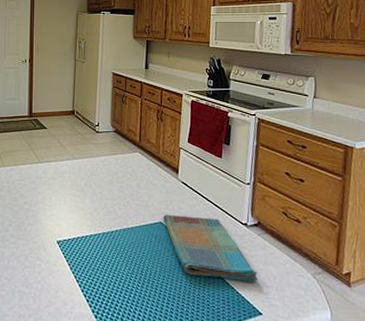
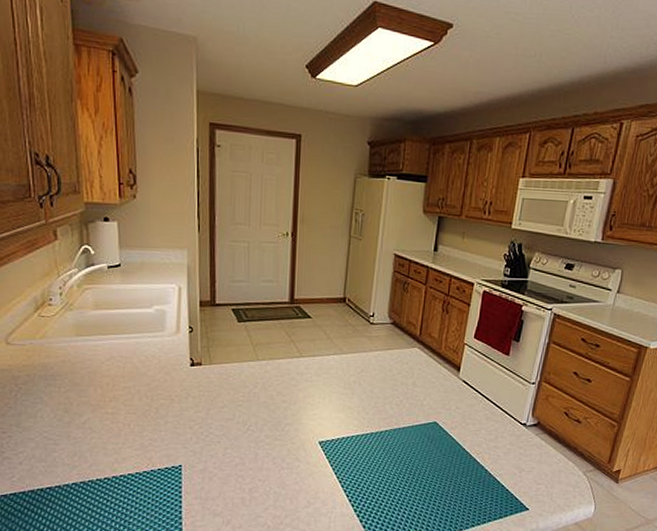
dish towel: present [163,214,258,282] -> none [438,414,530,480]

